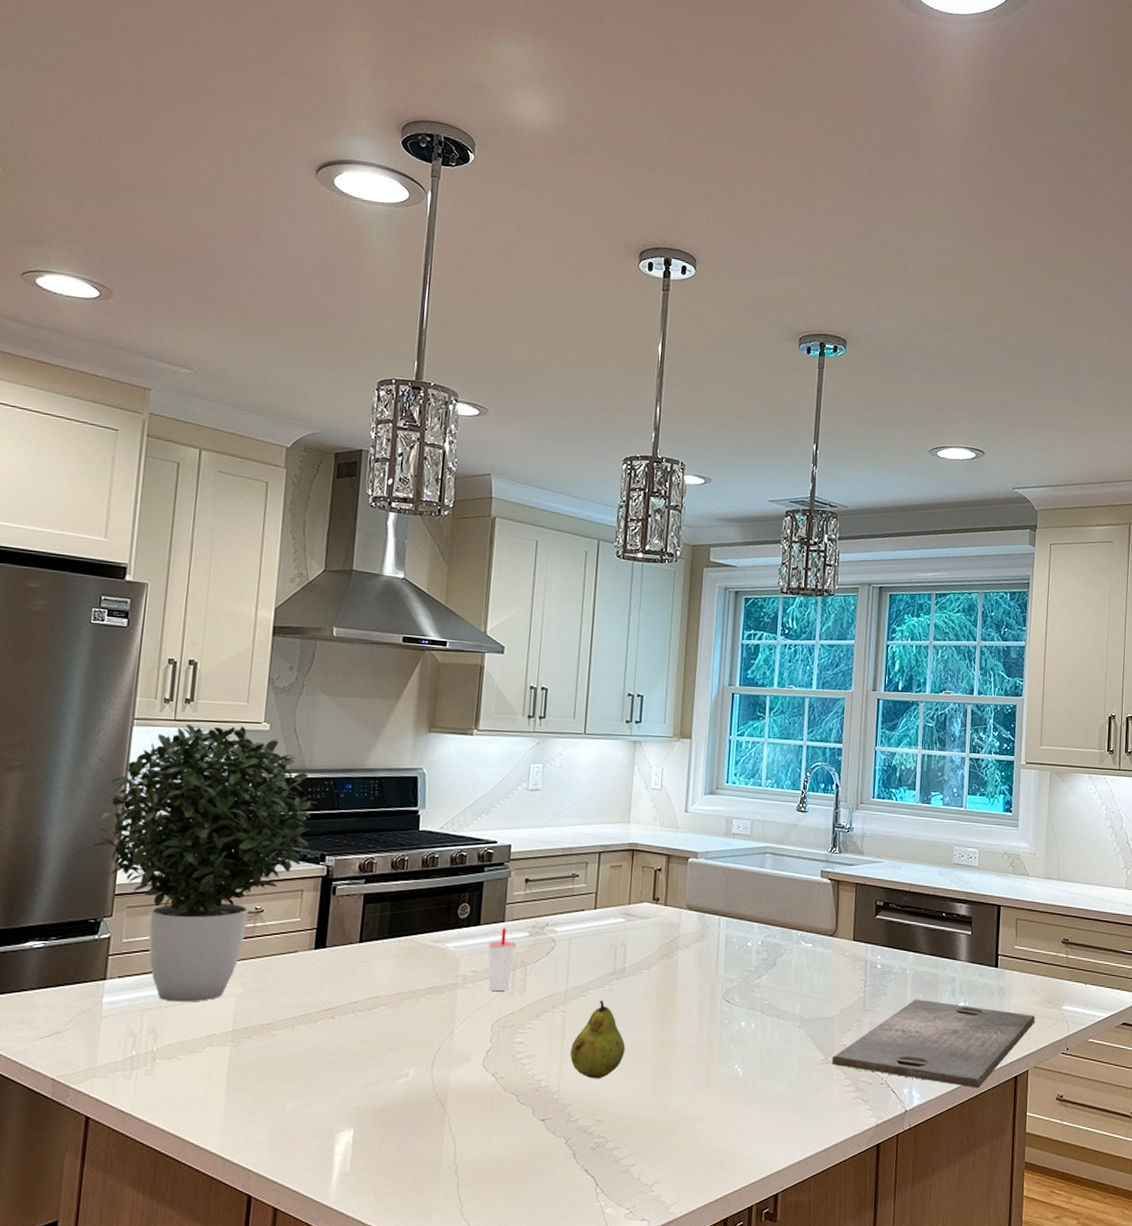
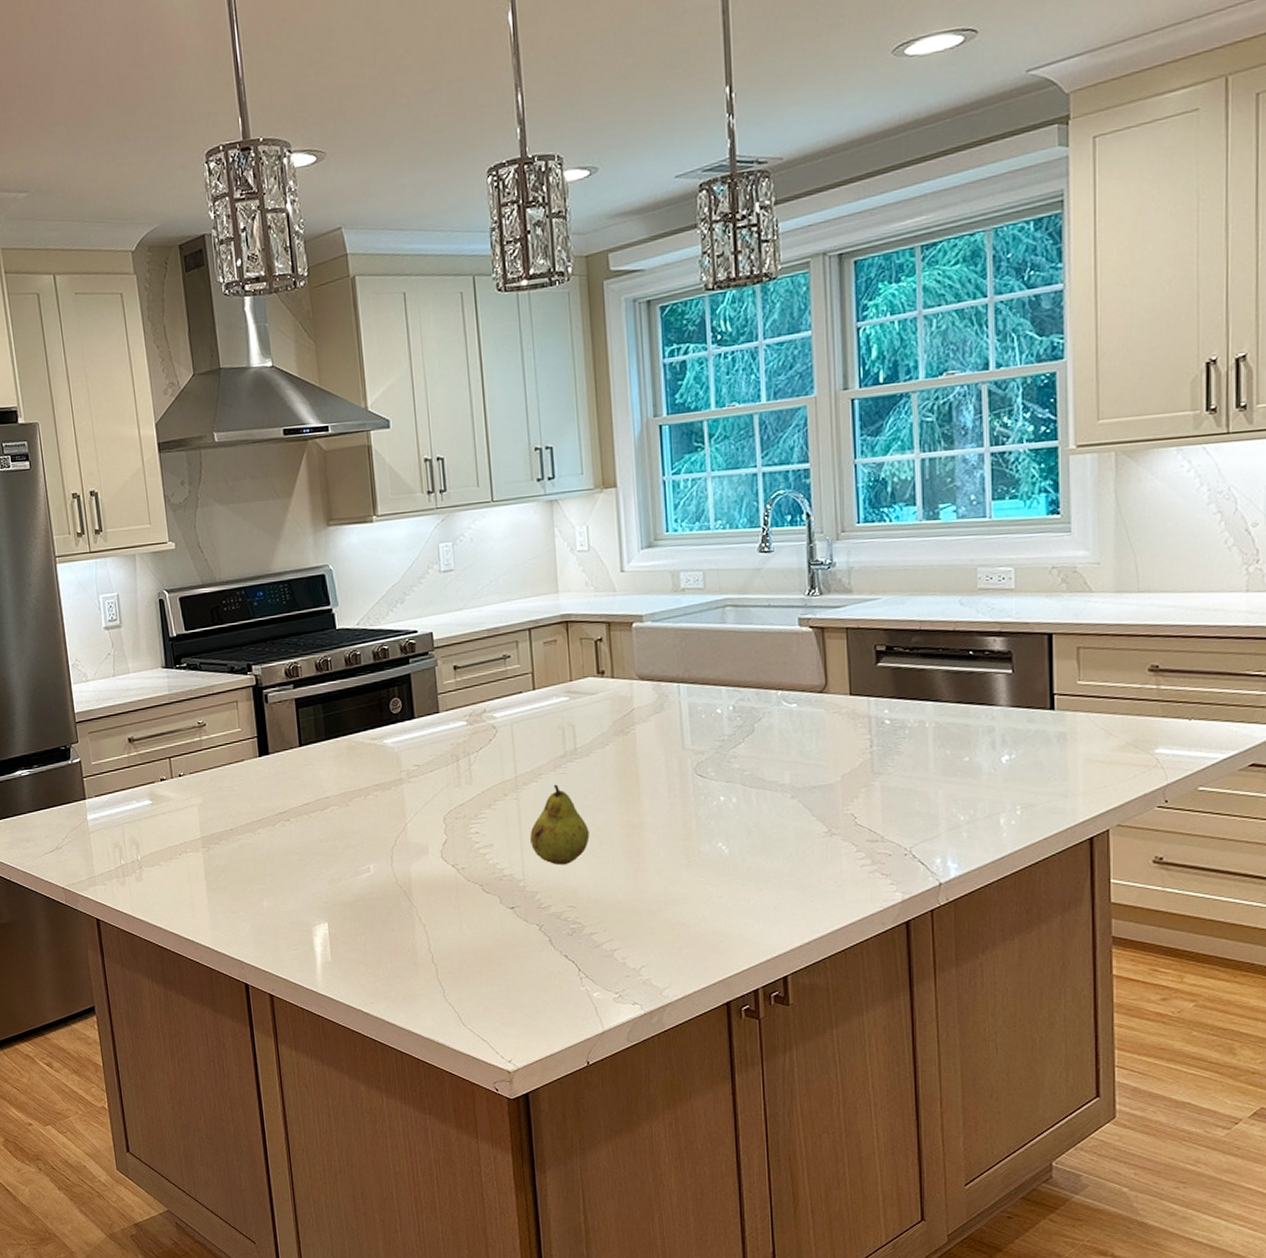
potted plant: present [93,723,318,1002] -> none [48,548,234,815]
cup: present [488,928,516,992] -> none [426,719,456,784]
cutting board: present [832,999,1035,1089] -> none [838,755,1114,855]

